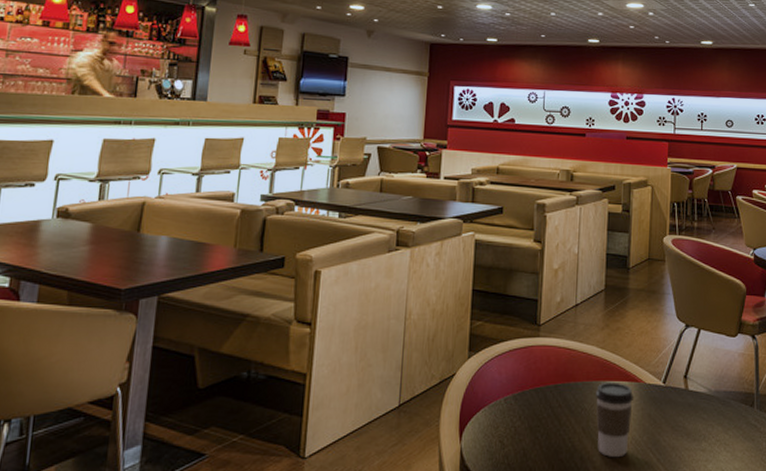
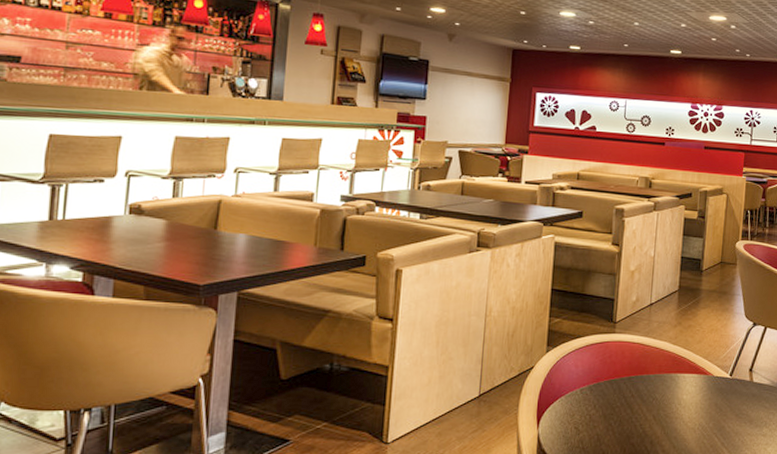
coffee cup: present [596,381,633,457] -> none [666,374,702,441]

